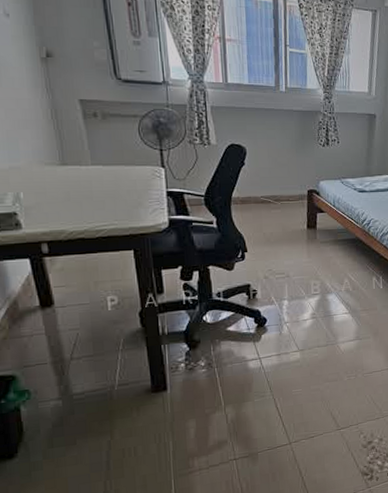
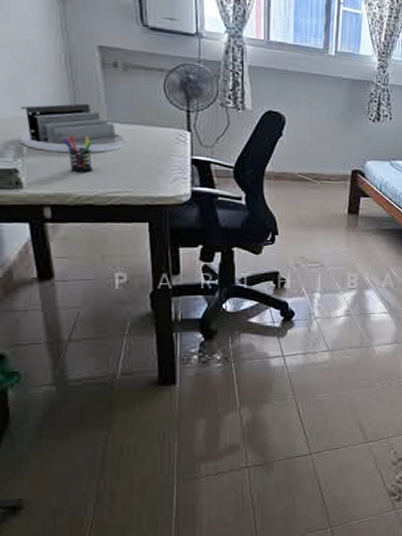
desk organizer: none [15,150,108,194] -> present [19,103,125,153]
pen holder: none [53,178,81,211] -> present [62,134,92,173]

